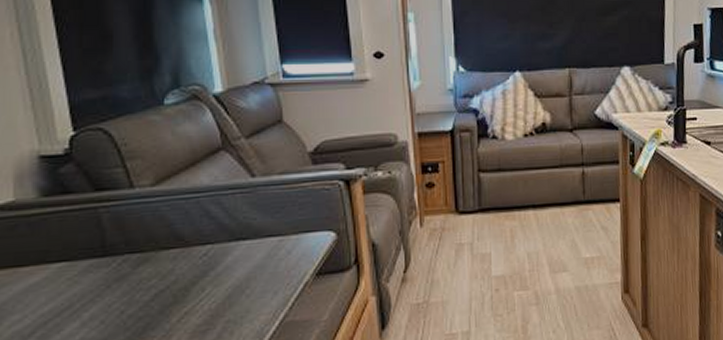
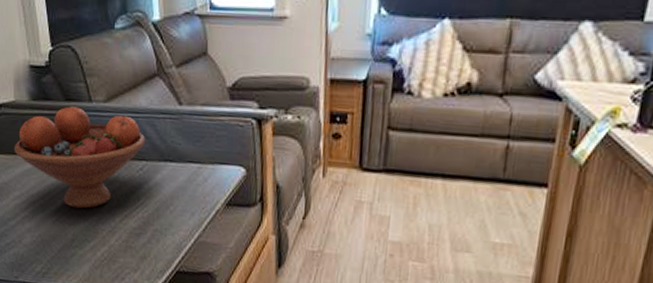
fruit bowl: none [11,196,211,319] -> present [14,106,146,209]

